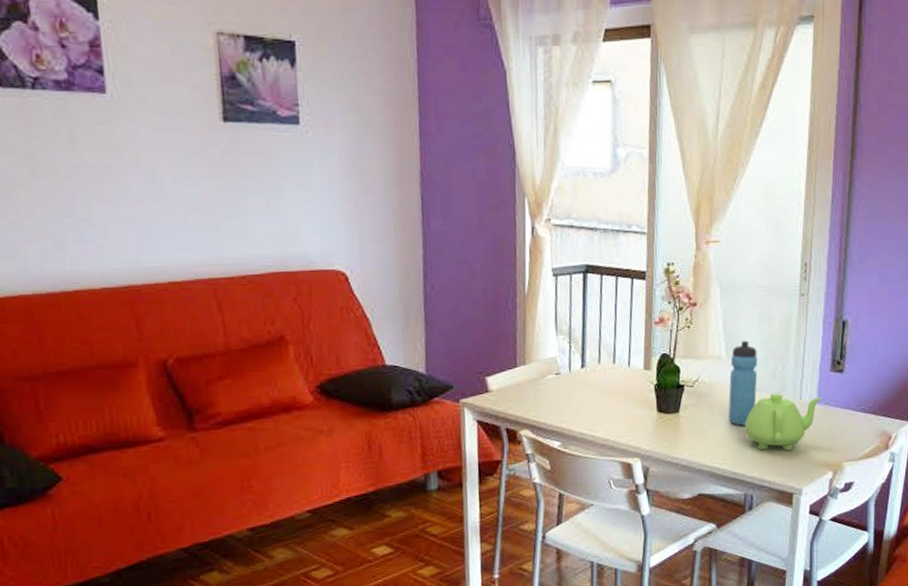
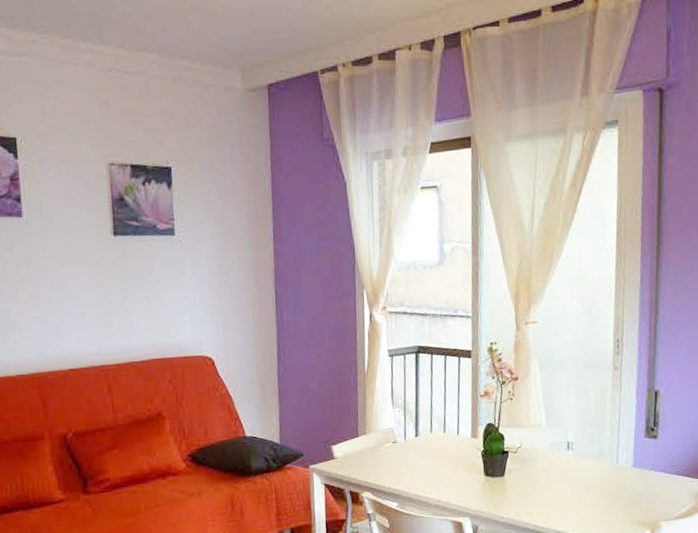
water bottle: present [728,340,758,426] -> none [549,410,576,488]
teapot: present [745,393,823,451] -> none [565,457,639,511]

